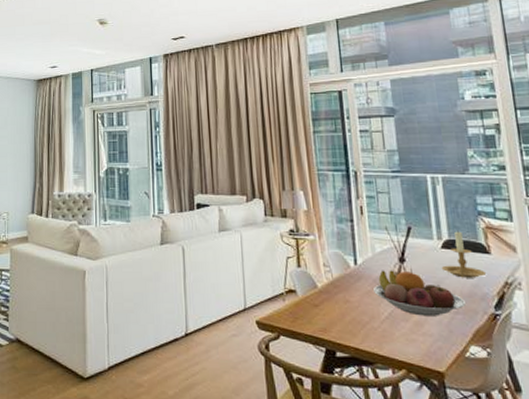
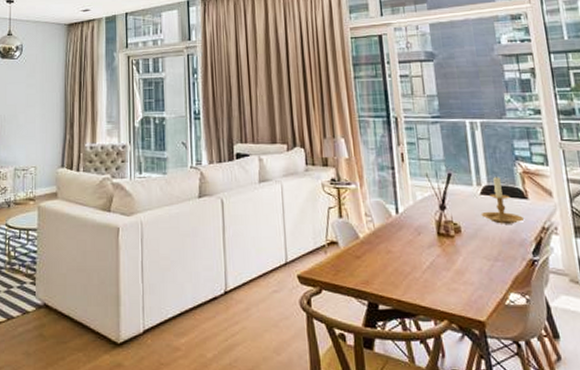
fruit bowl: present [374,270,465,316] -> none [415,218,505,264]

